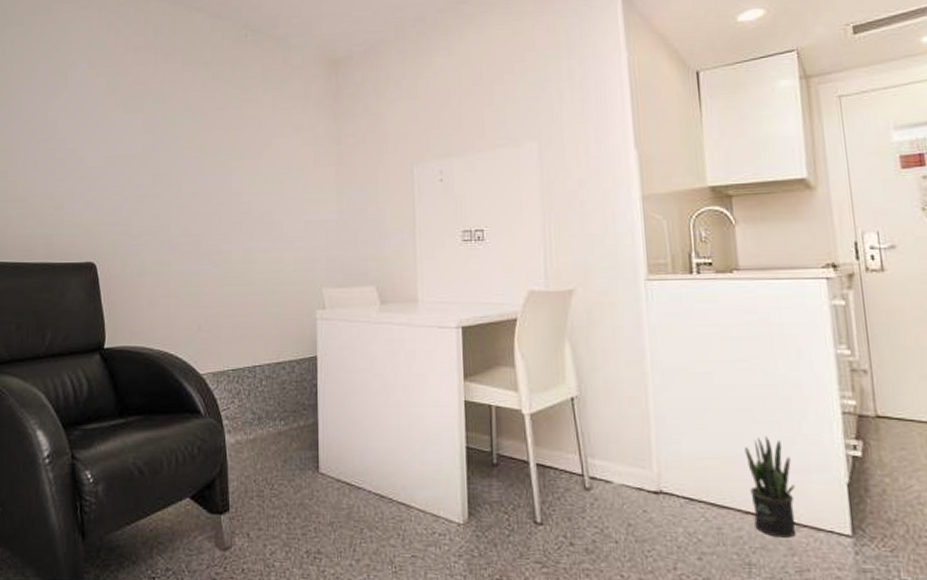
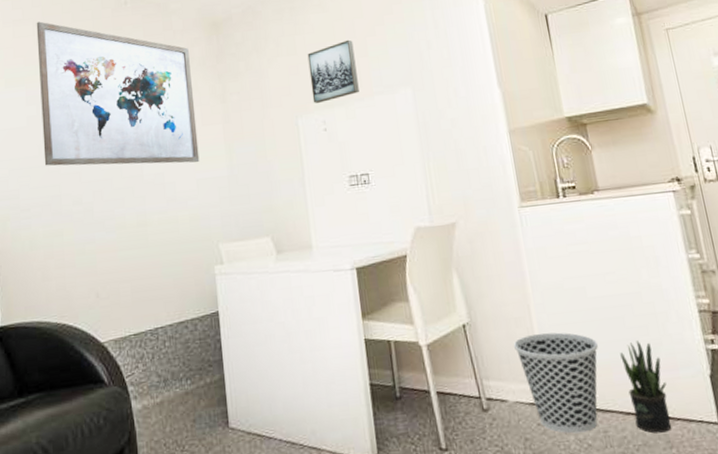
wall art: none [157,49,309,204] -> present [36,21,200,166]
wall art: none [429,86,481,152] -> present [307,39,360,103]
wastebasket: none [624,417,720,526] -> present [513,332,598,434]

